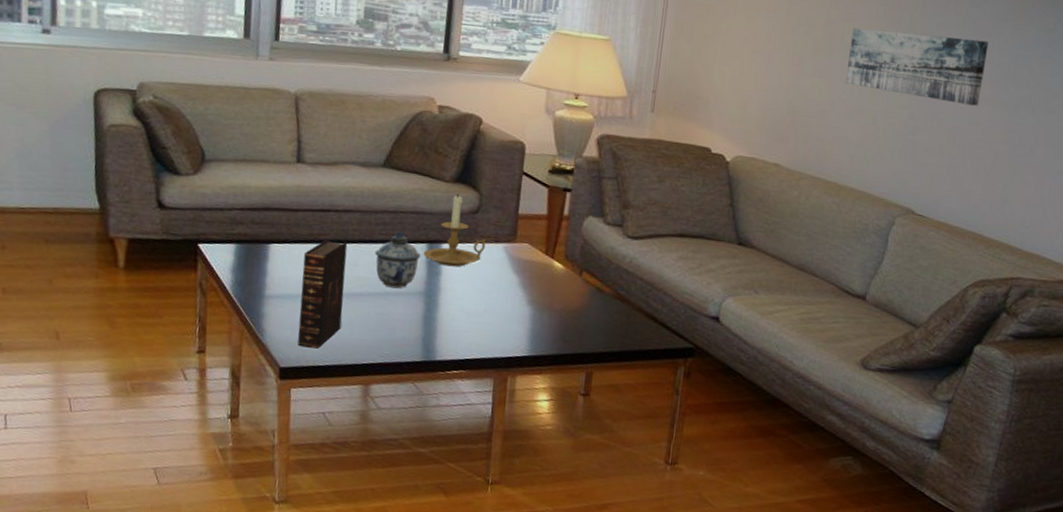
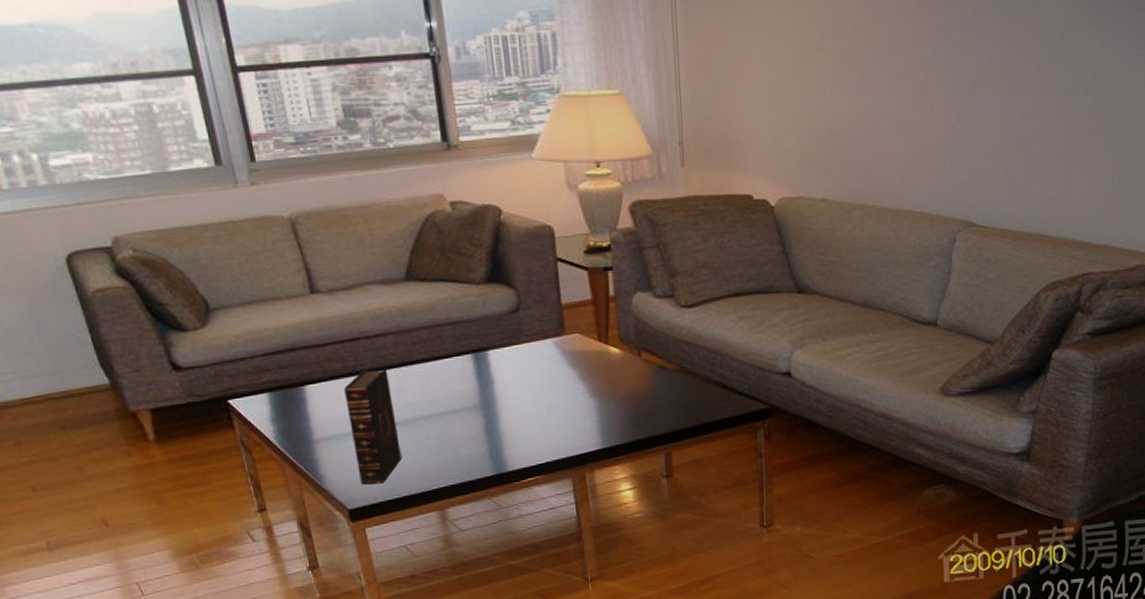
lidded jar: present [375,230,421,289] -> none [419,345,469,407]
candle holder: present [423,193,487,267] -> none [470,294,534,374]
wall art: present [845,28,989,106] -> none [883,20,1032,97]

